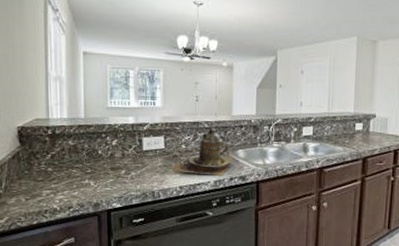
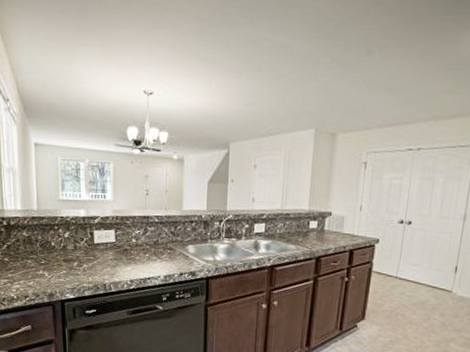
teapot: present [171,127,234,176] -> none [122,222,184,271]

